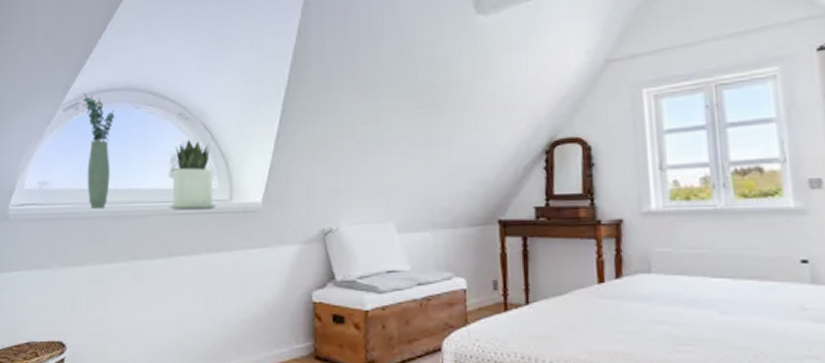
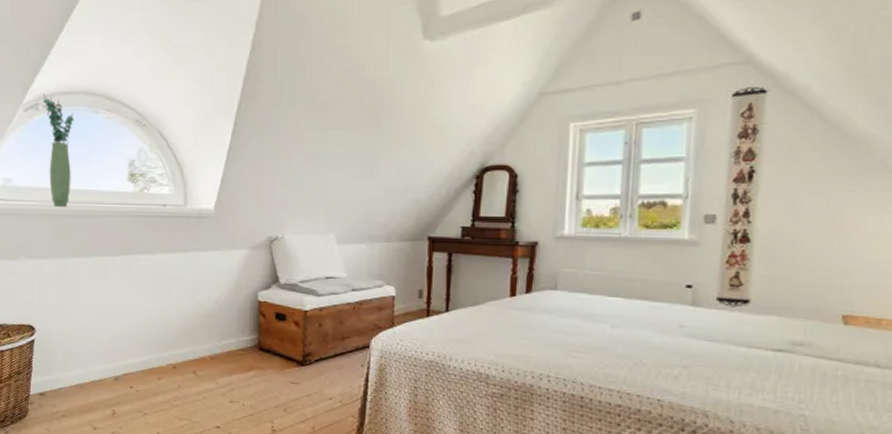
planter: present [169,139,217,211] -> none [127,145,172,214]

